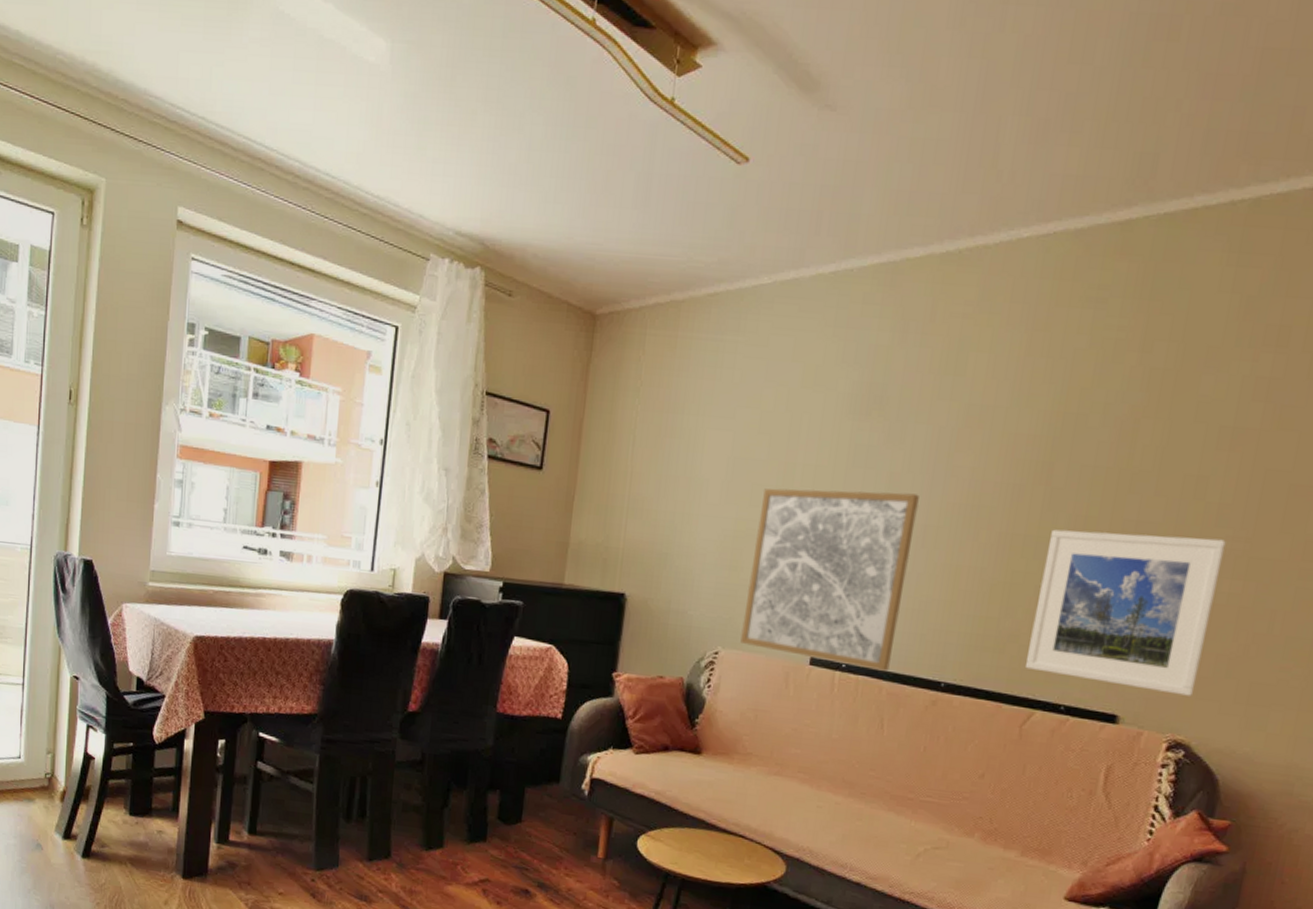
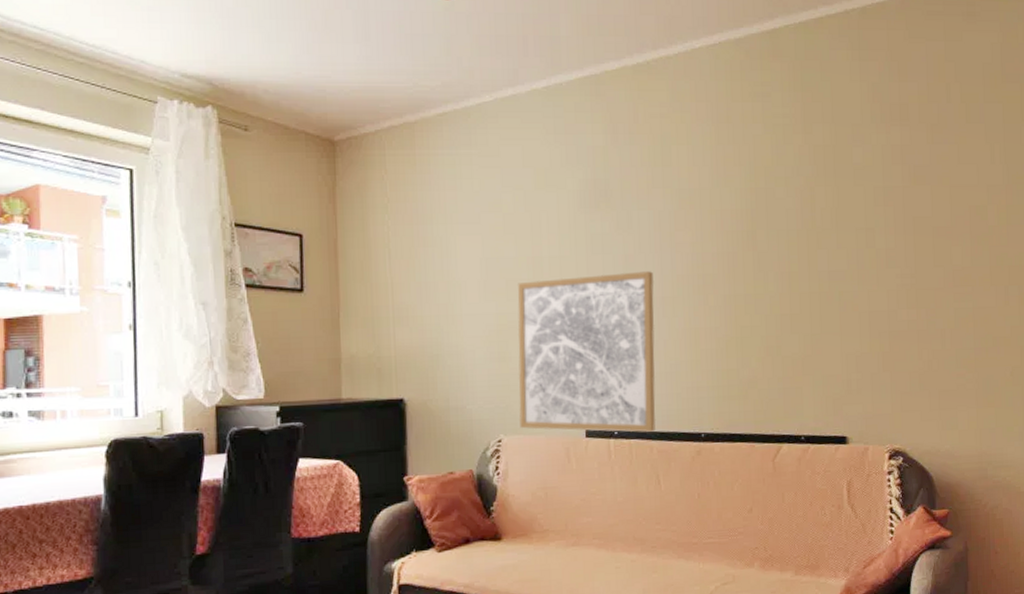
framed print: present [1025,529,1226,696] -> none [765,278,899,411]

